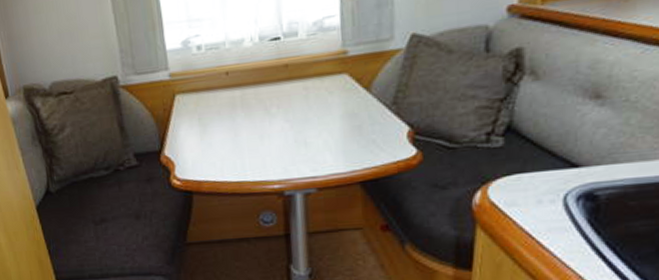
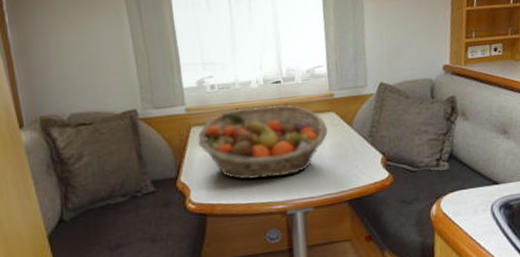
fruit basket: none [182,66,339,155] -> present [197,105,329,180]

